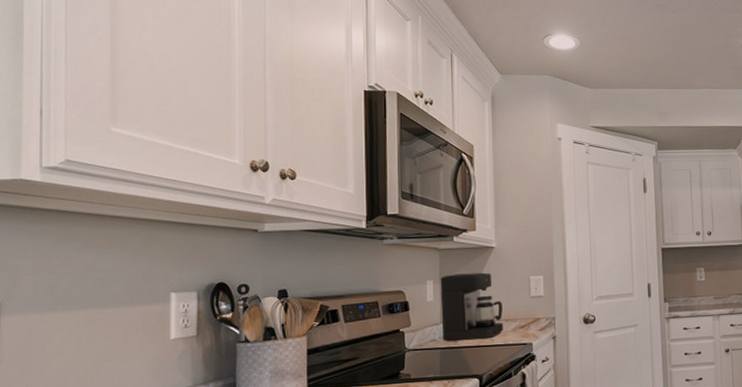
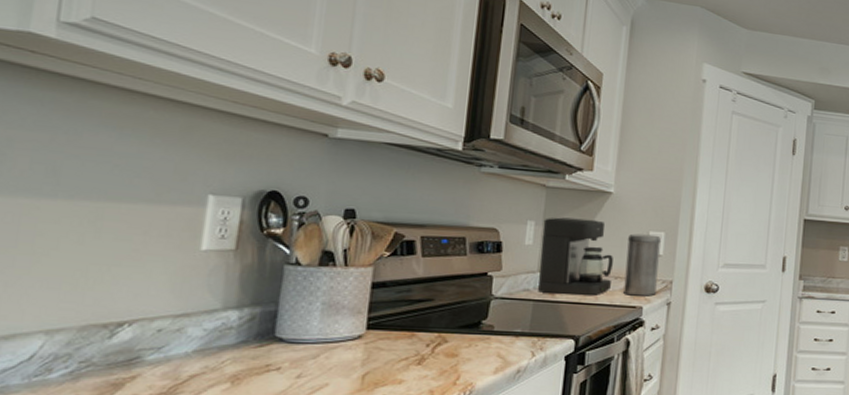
canister: none [511,279,543,335] -> present [623,233,661,297]

